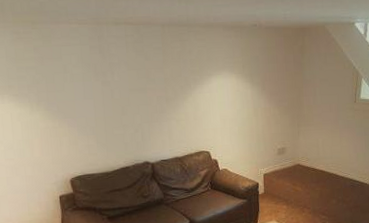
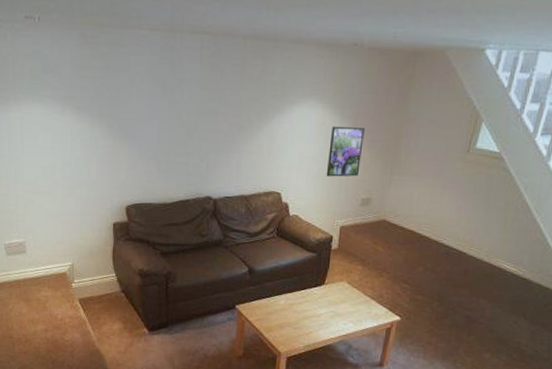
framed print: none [245,90,273,134] -> present [326,126,365,177]

